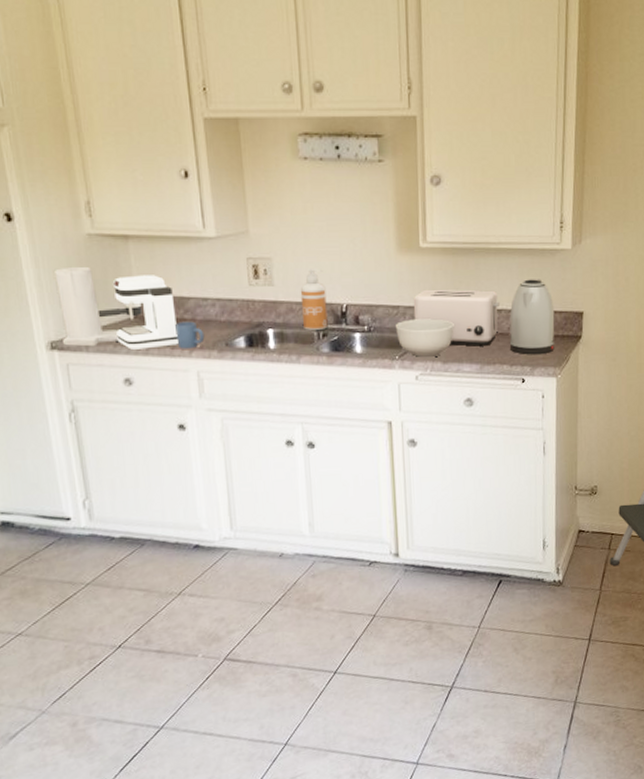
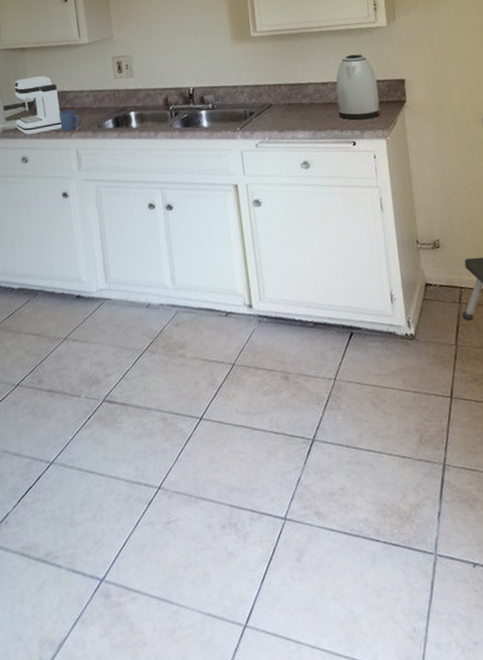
soap dispenser: present [300,268,328,330] -> none [155,60,179,111]
bowl: present [395,318,454,358] -> none [234,94,287,129]
toaster: present [413,289,501,346] -> none [248,66,327,116]

